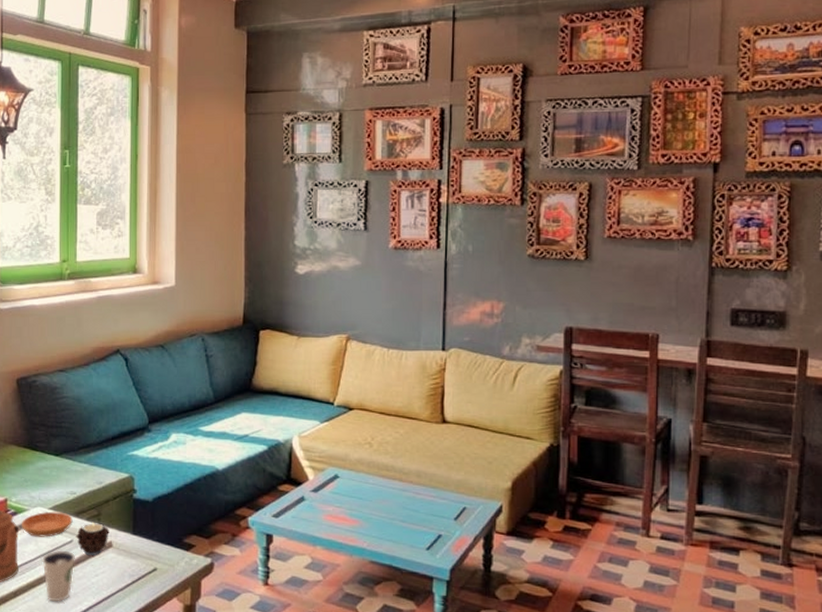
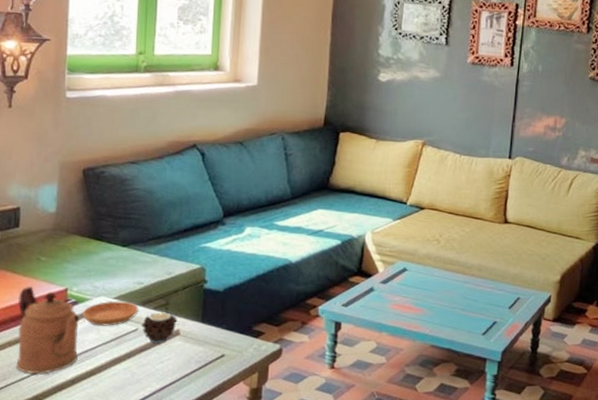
dixie cup: present [42,550,76,602] -> none [104,338,141,389]

